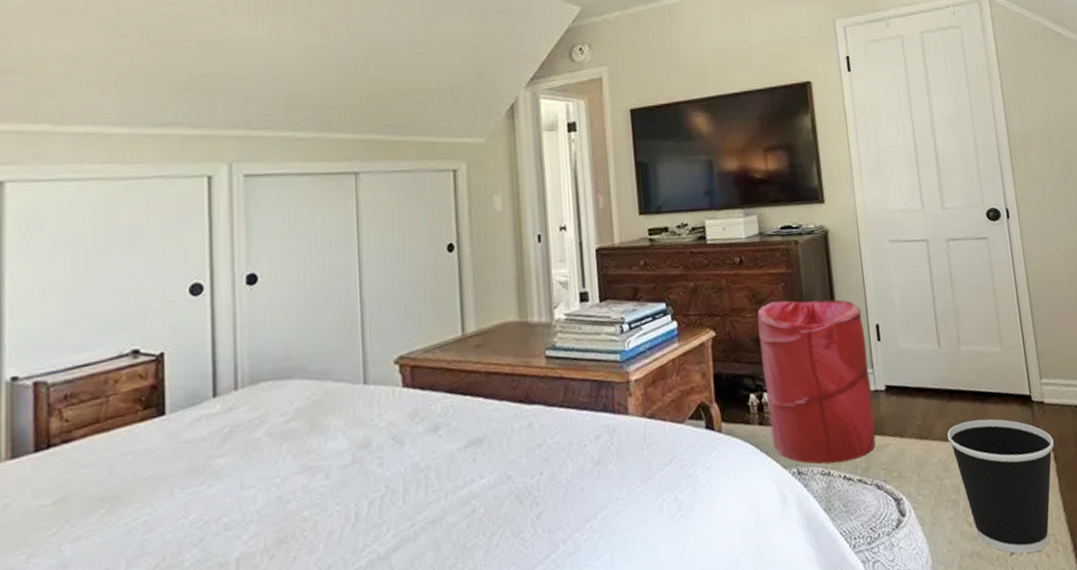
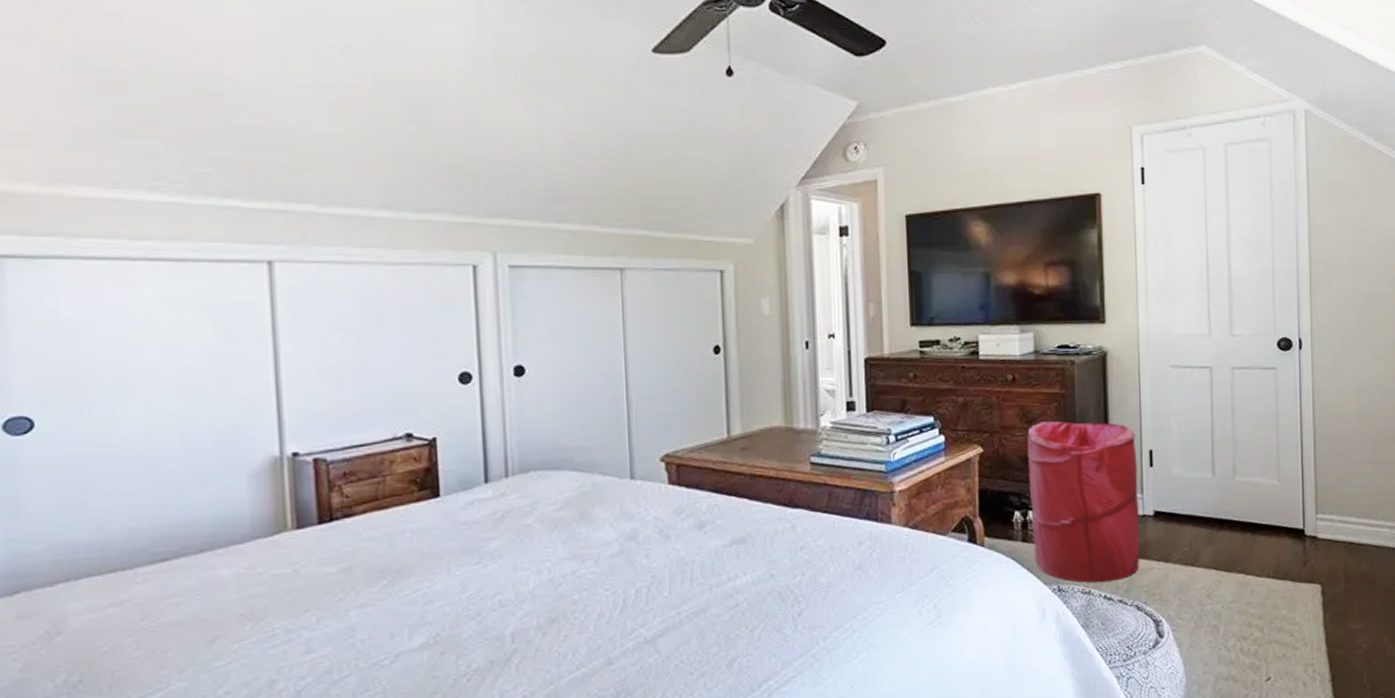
wastebasket: present [947,419,1054,554] -> none [1214,549,1323,681]

